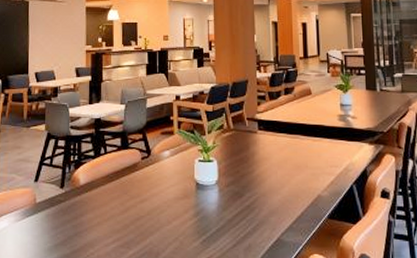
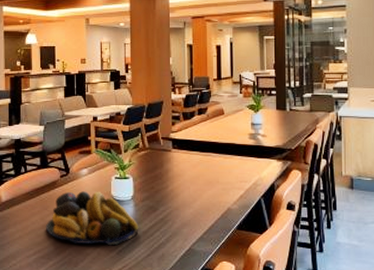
fruit bowl: none [126,174,224,235] -> present [46,191,139,246]

